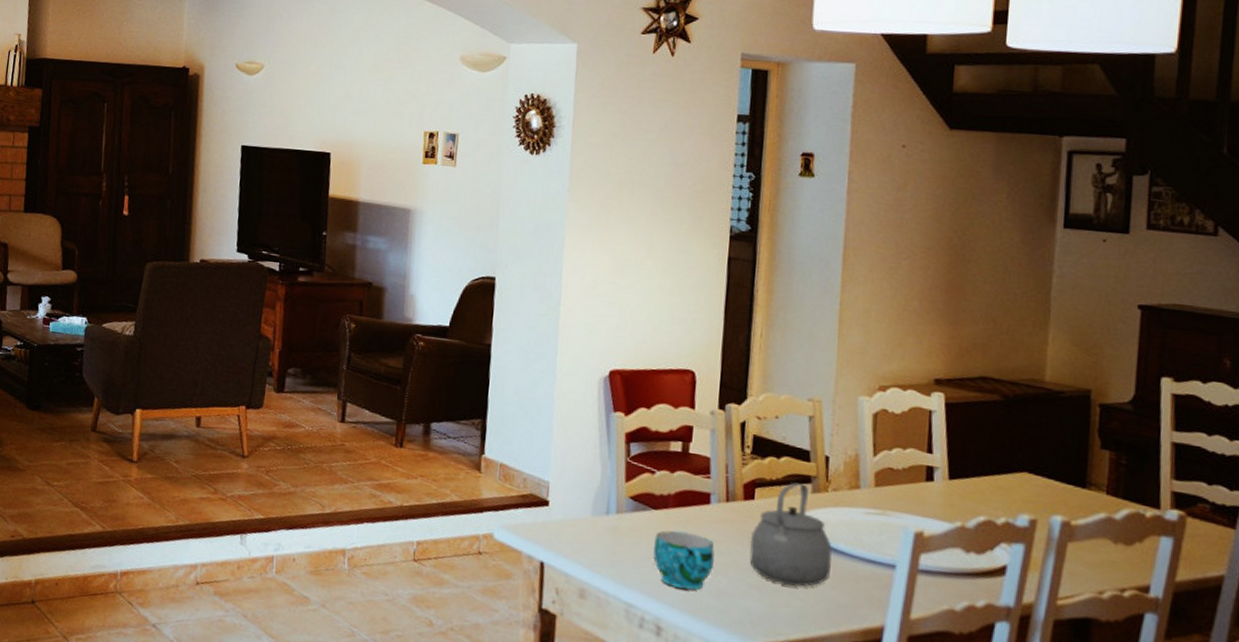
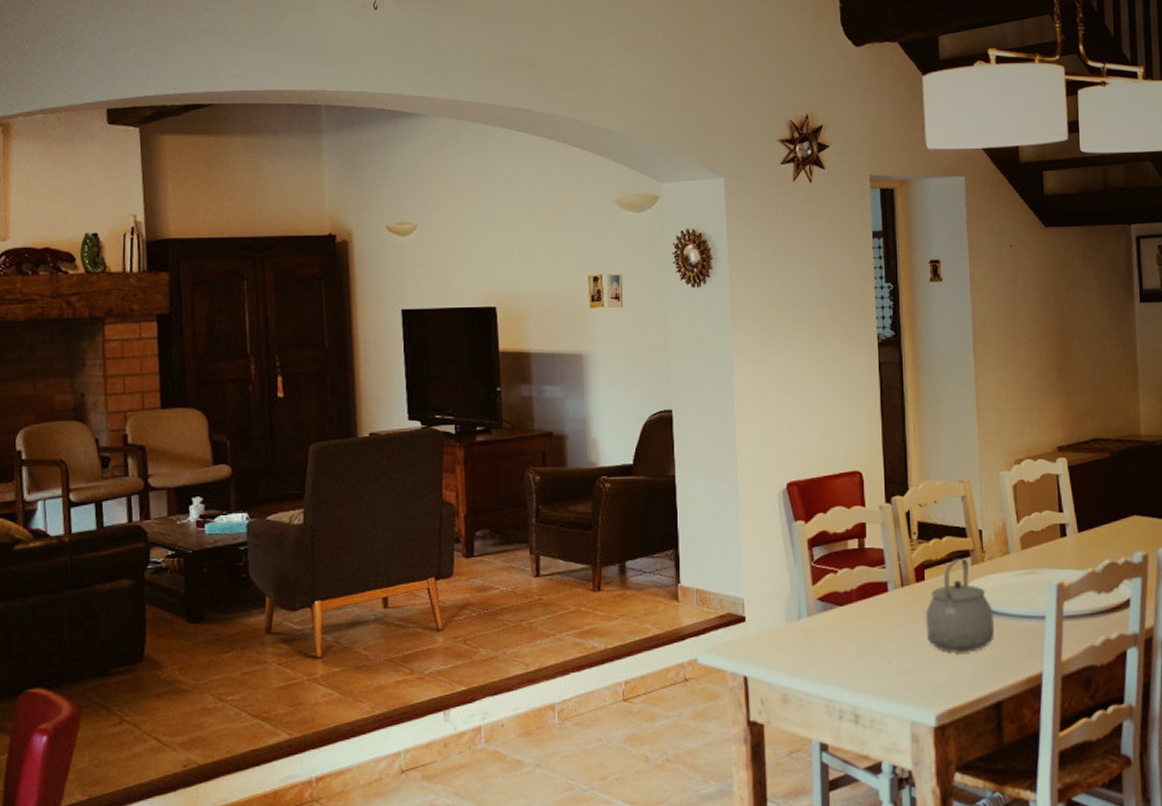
cup: present [653,530,715,590] -> none [843,621,897,675]

